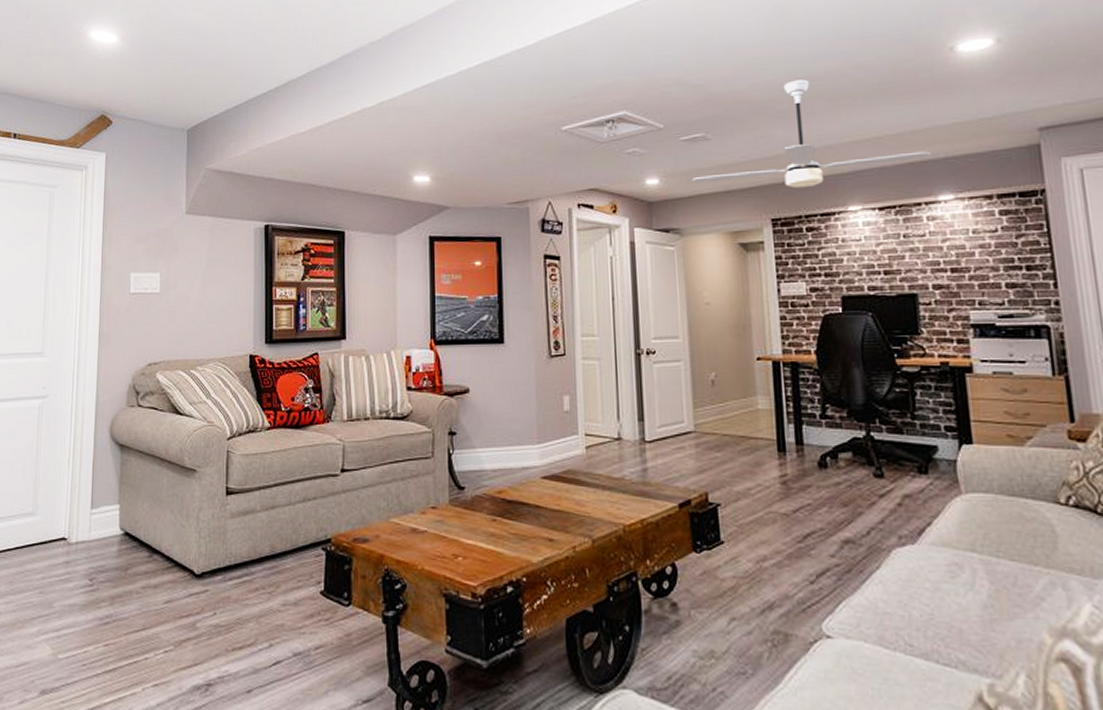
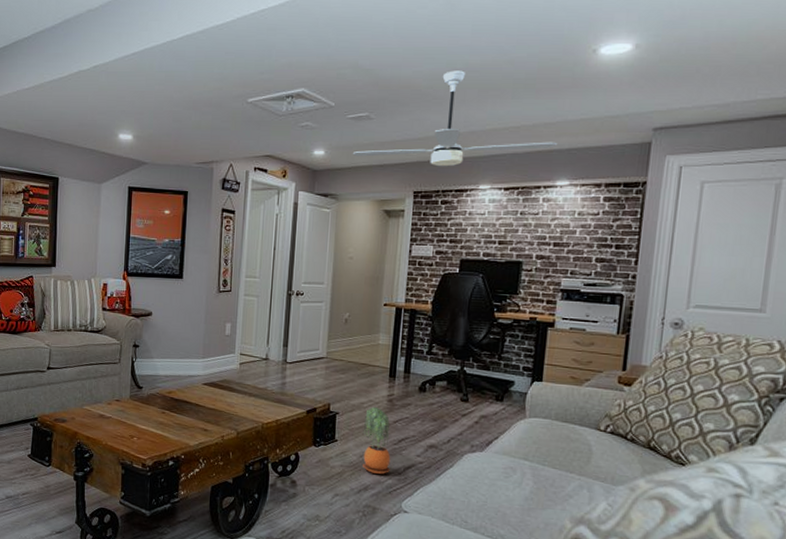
potted plant: none [755,493,799,585] -> present [362,407,391,474]

